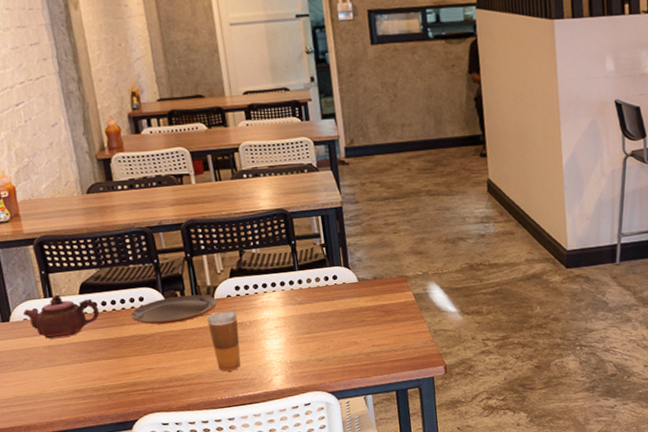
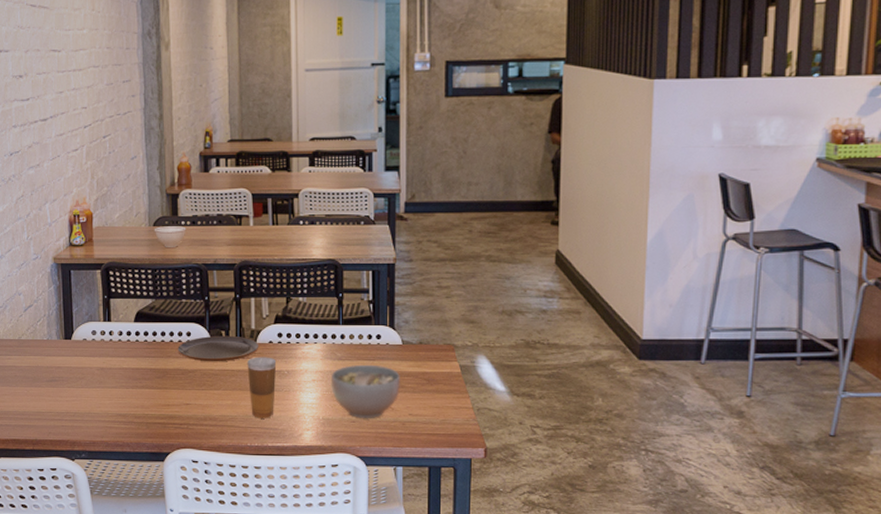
teapot: present [22,294,100,339] -> none [83,319,150,361]
bowl: none [88,191,125,216] -> present [154,226,186,248]
soup bowl: none [293,304,362,356] -> present [330,364,401,419]

